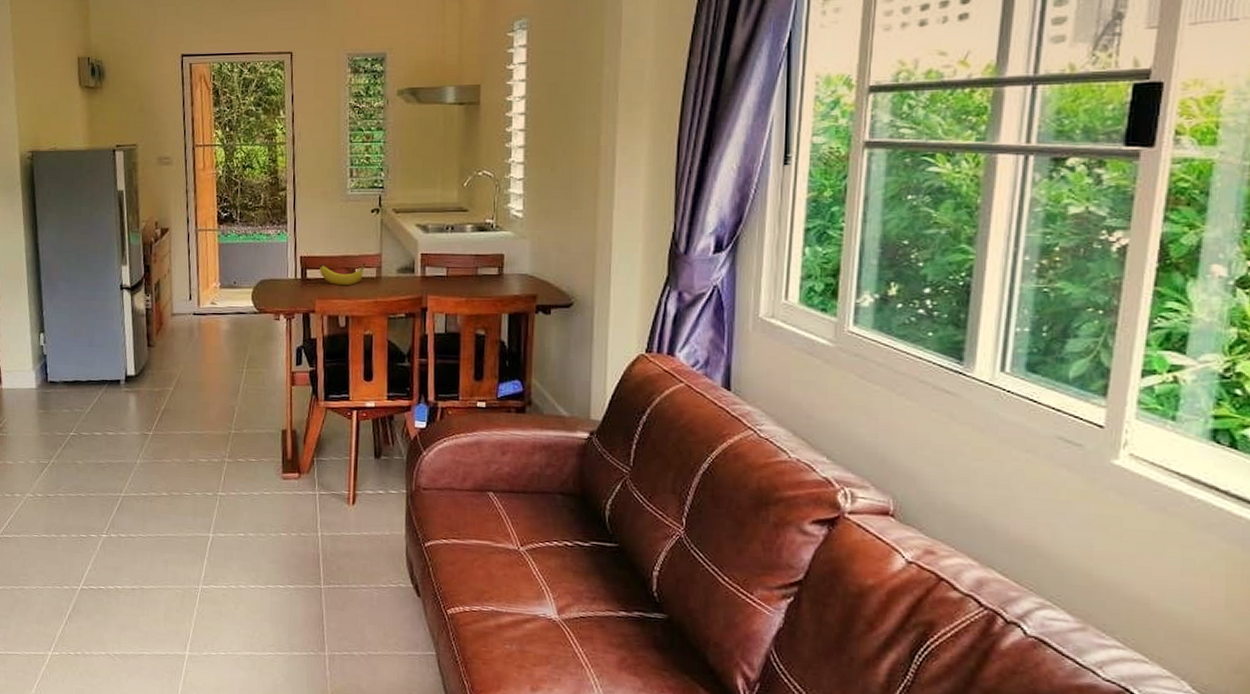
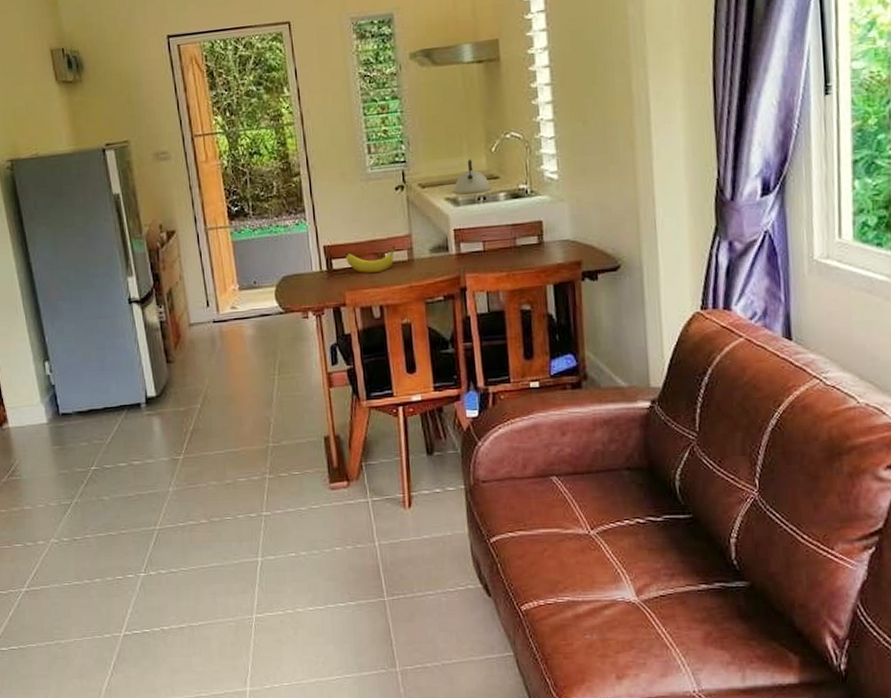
kettle: none [425,191,460,224] -> present [454,159,492,196]

